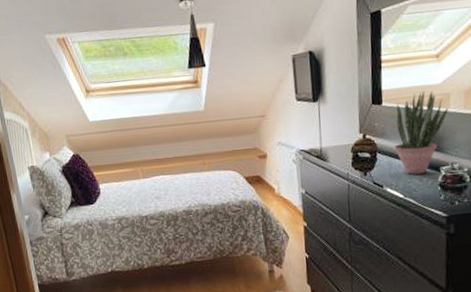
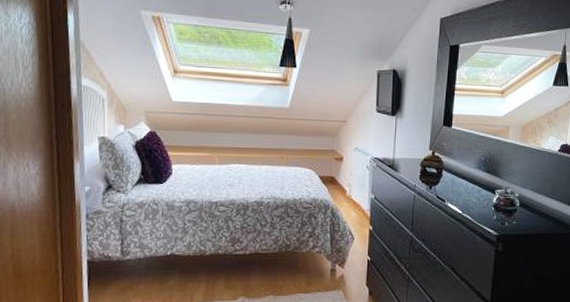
potted plant: present [394,90,448,175] -> none [458,120,507,194]

